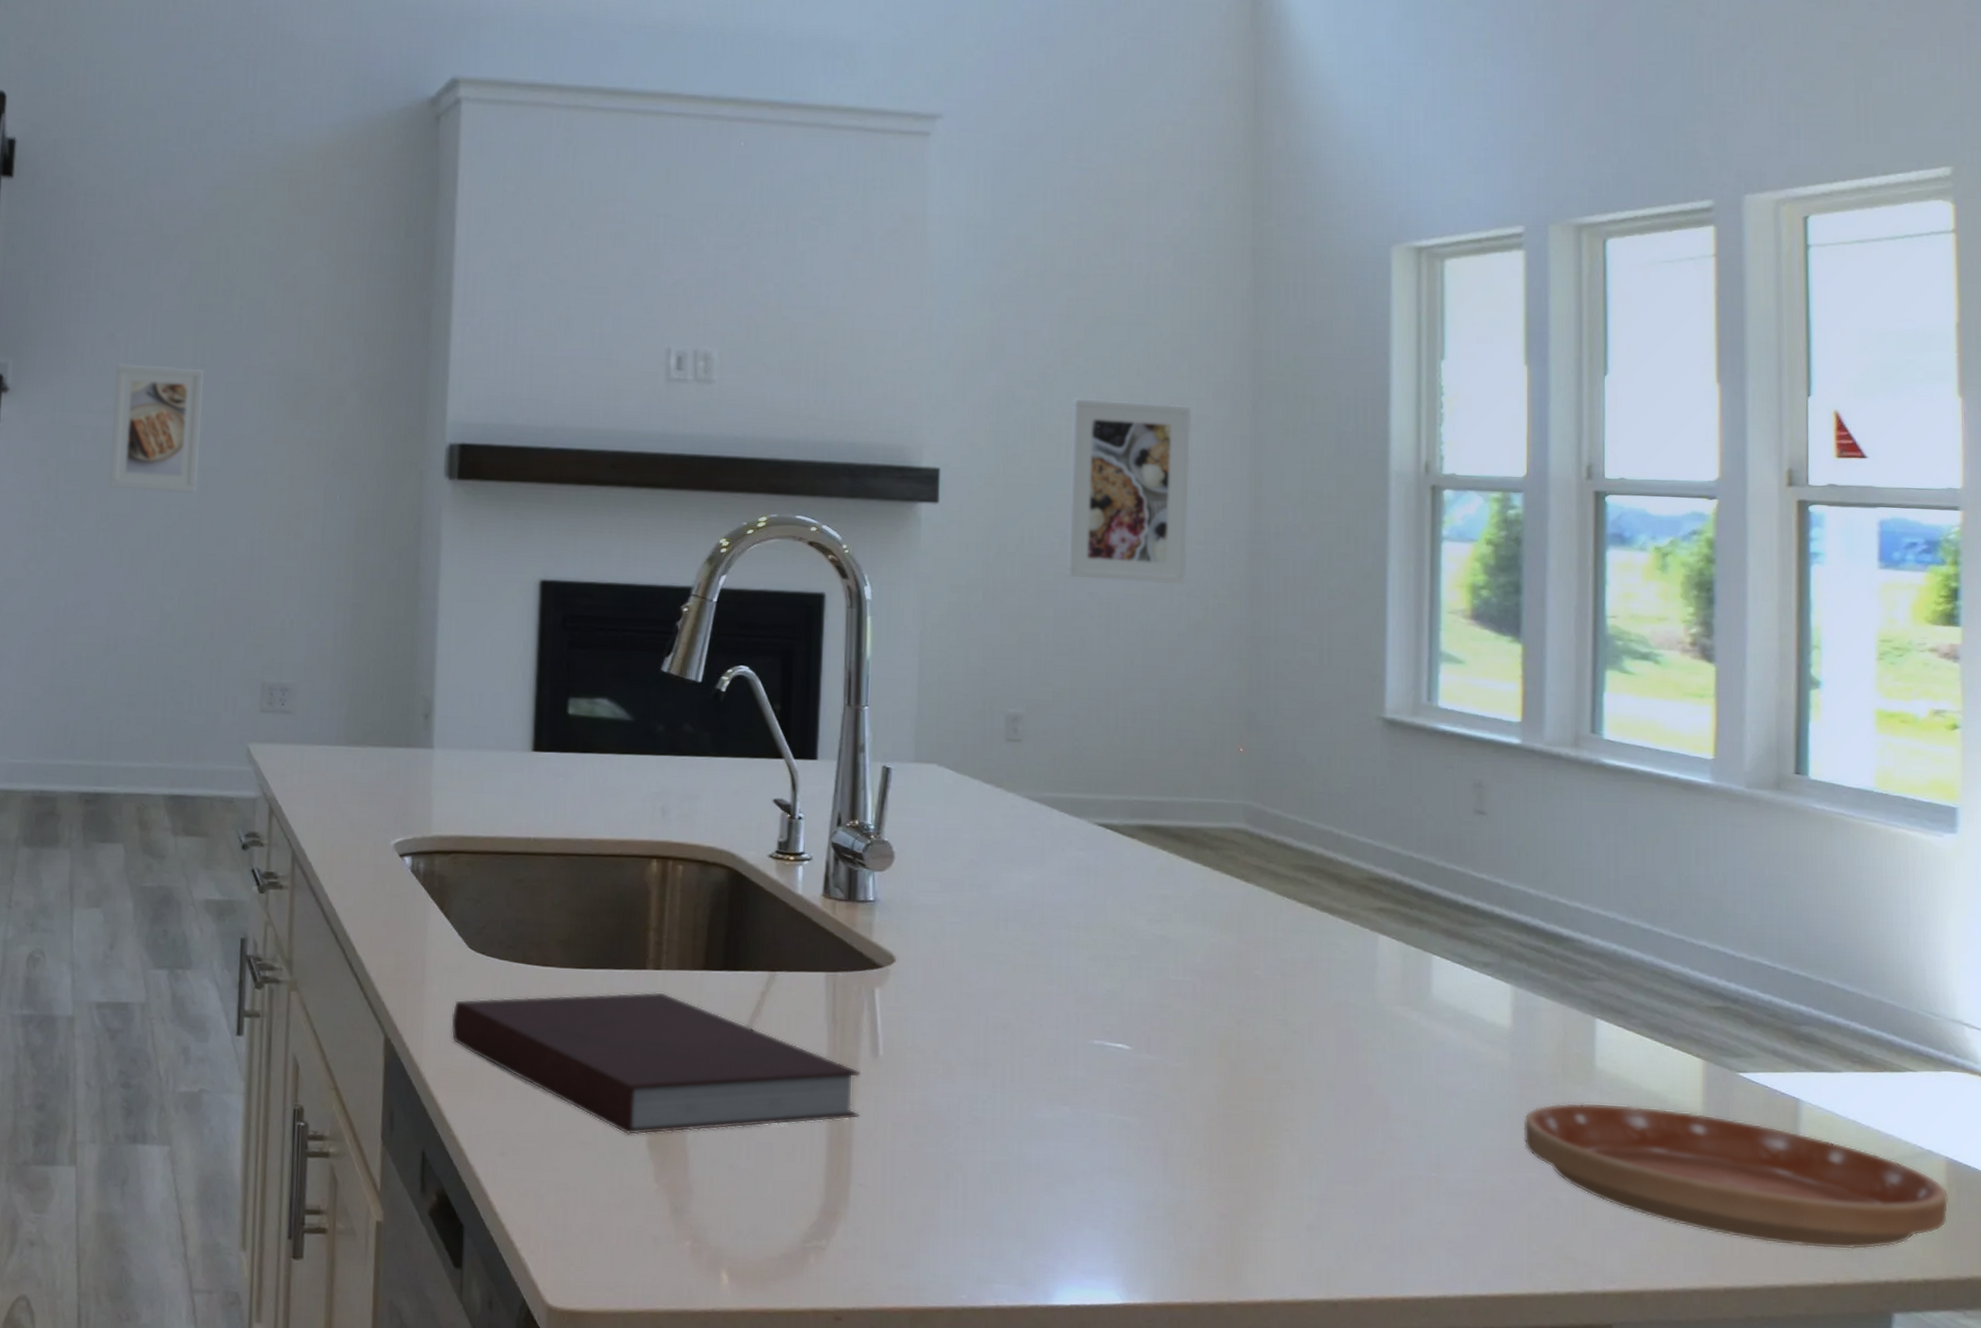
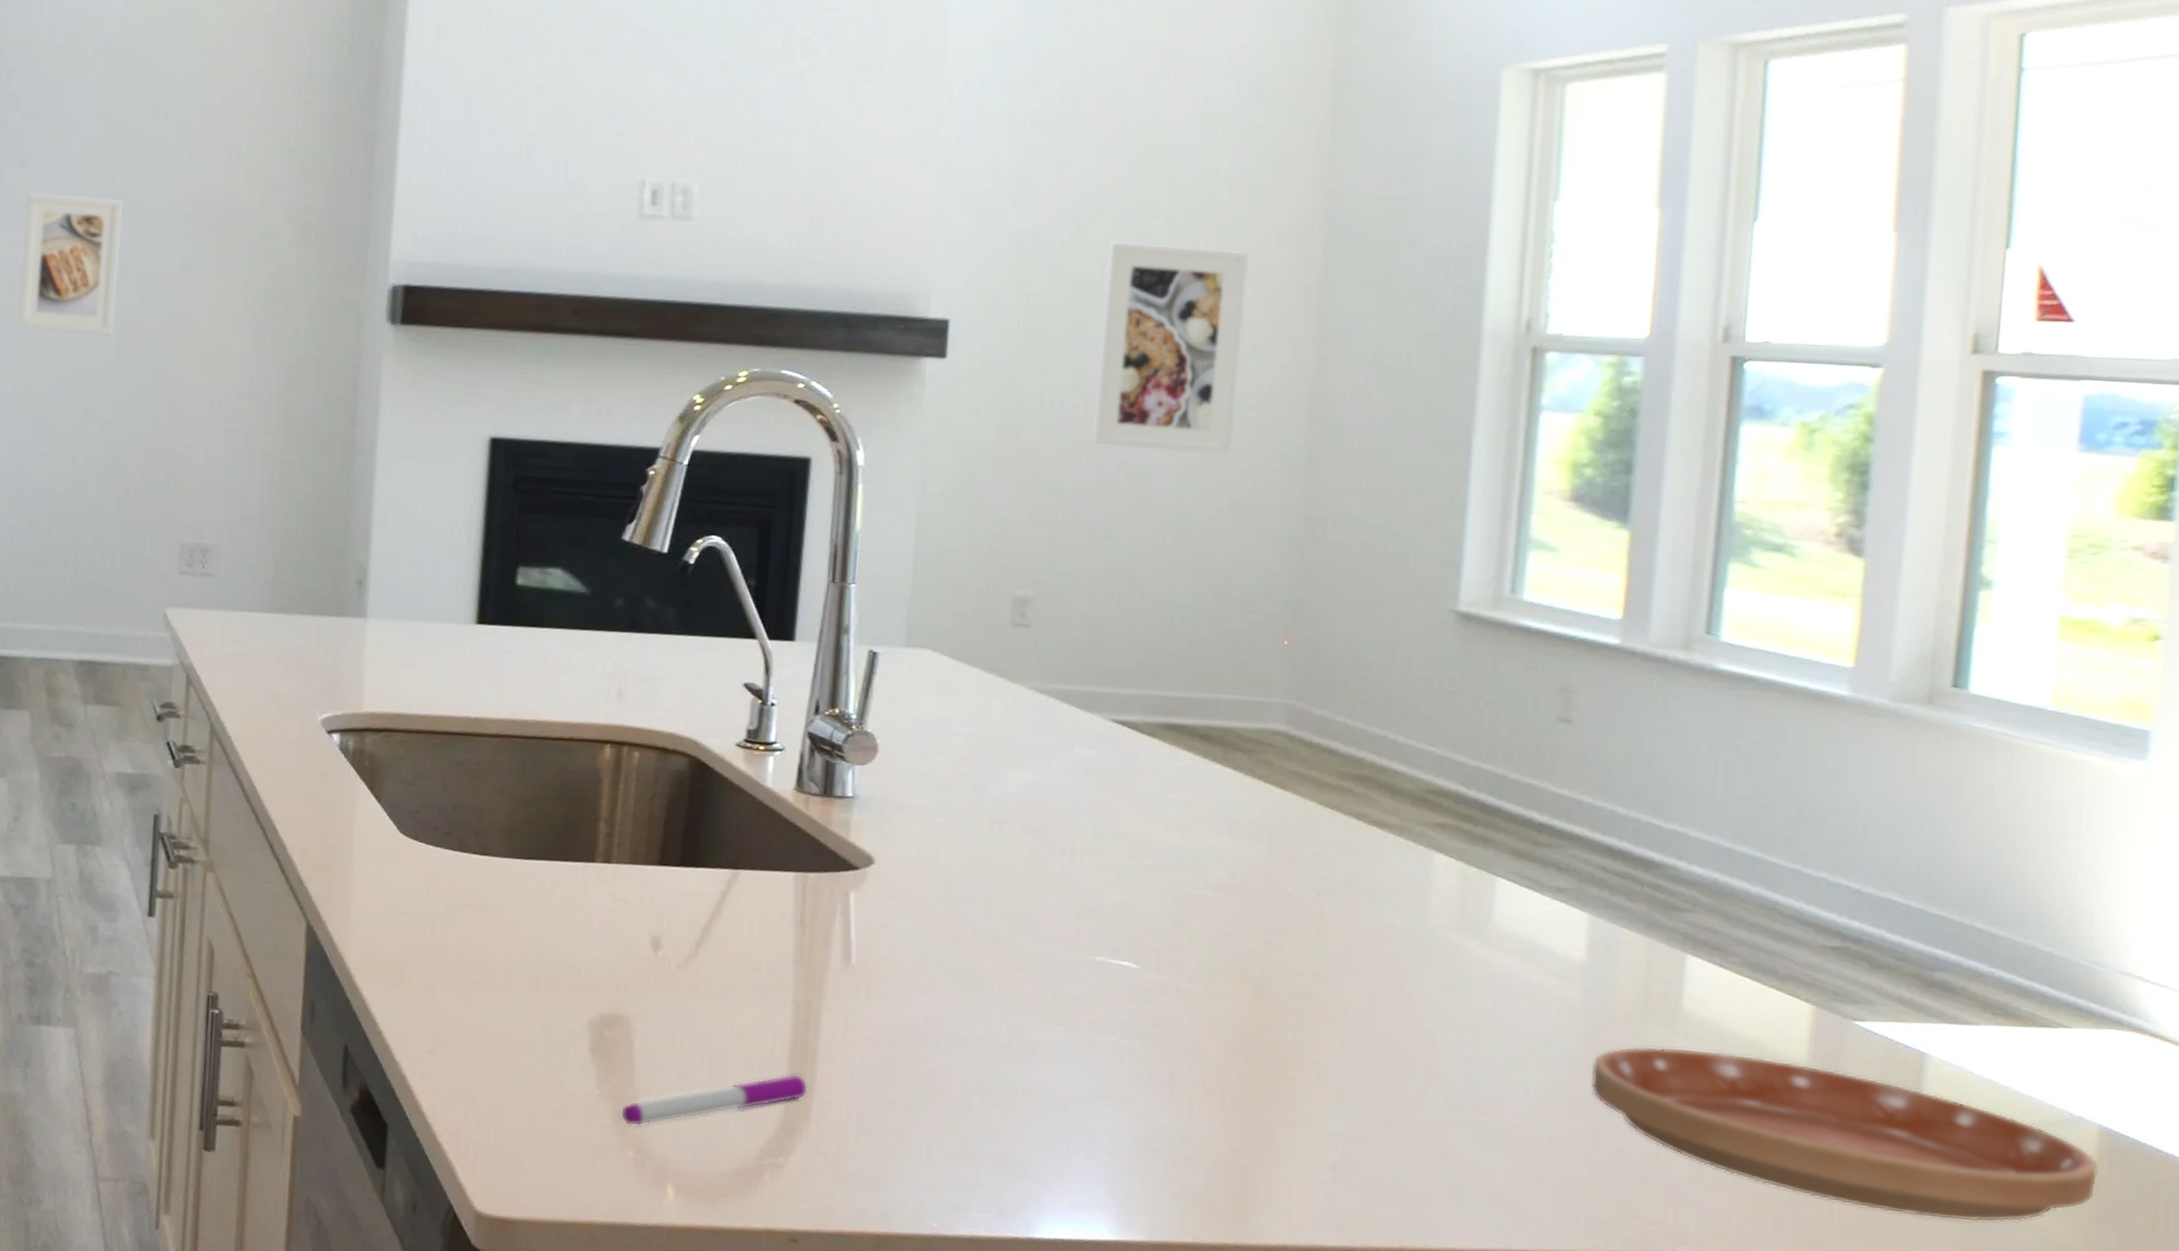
notebook: present [451,991,861,1136] -> none [378,886,831,1038]
pen: none [677,1160,845,1217] -> present [620,1073,808,1126]

